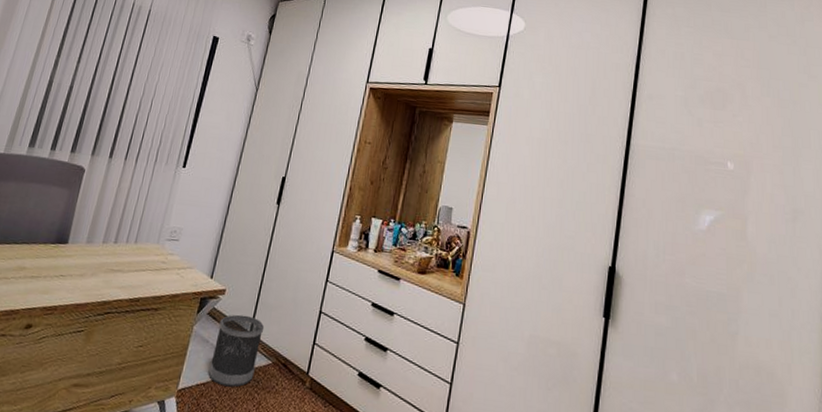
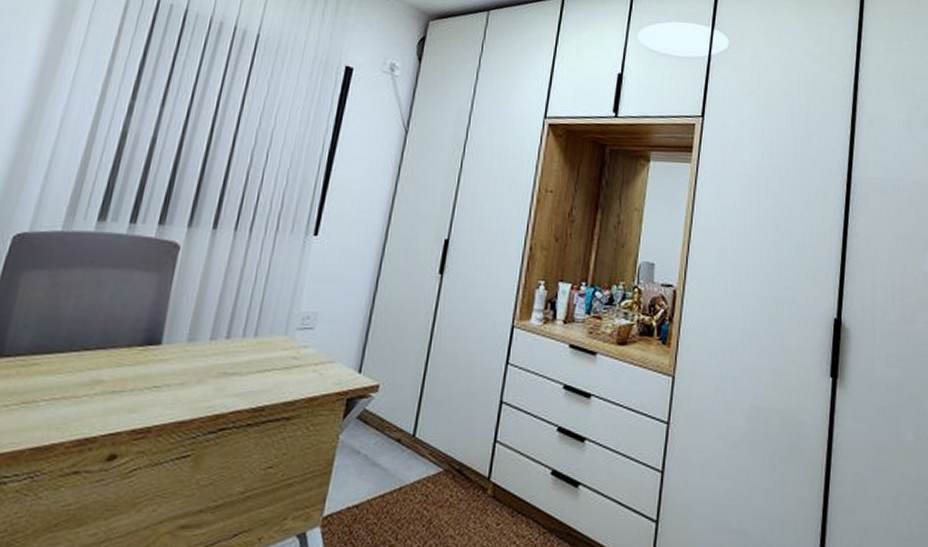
wastebasket: present [208,314,265,387] -> none [361,415,432,506]

